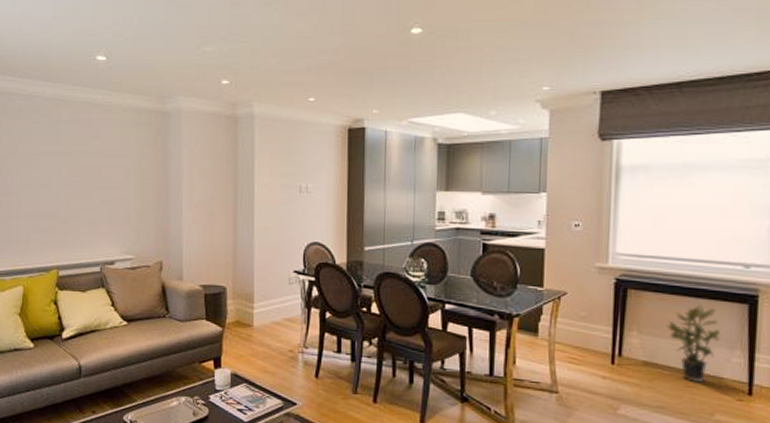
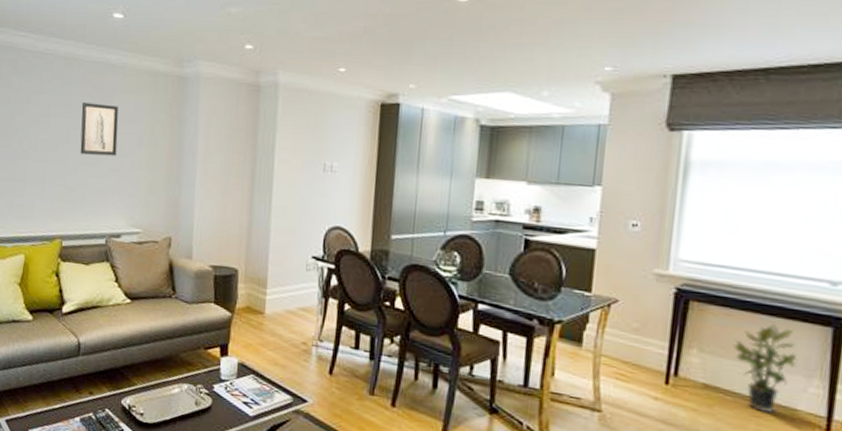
wall art: none [70,140,107,189] -> present [80,102,119,157]

